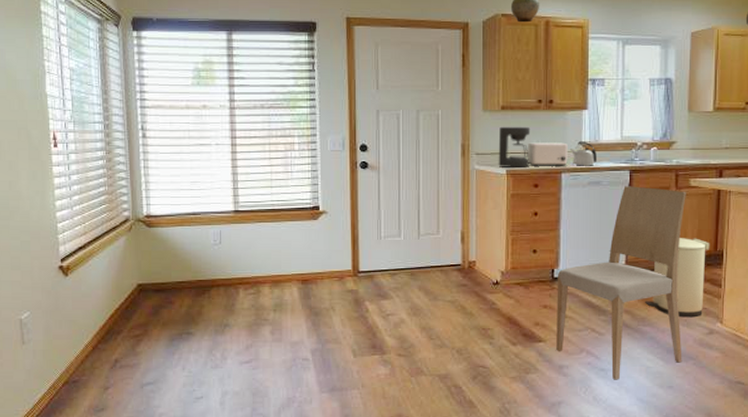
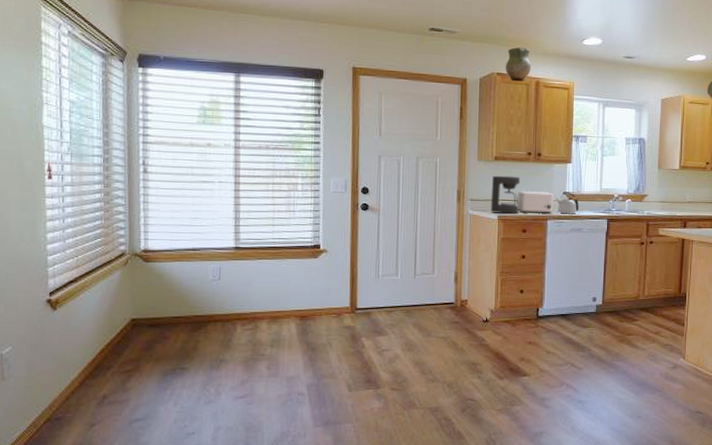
dining chair: present [556,186,686,380] -> none [539,233,656,411]
pedal bin: present [644,238,710,318] -> none [618,281,675,354]

